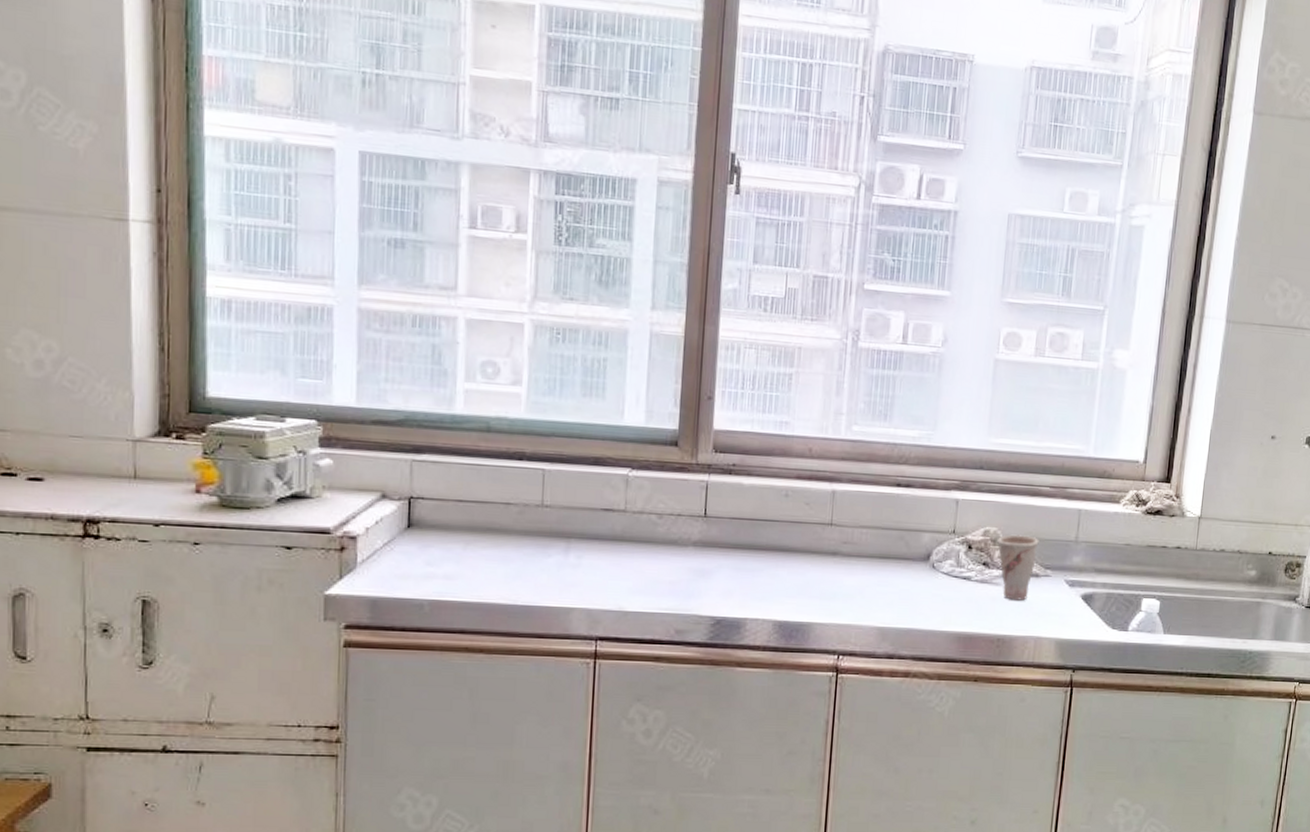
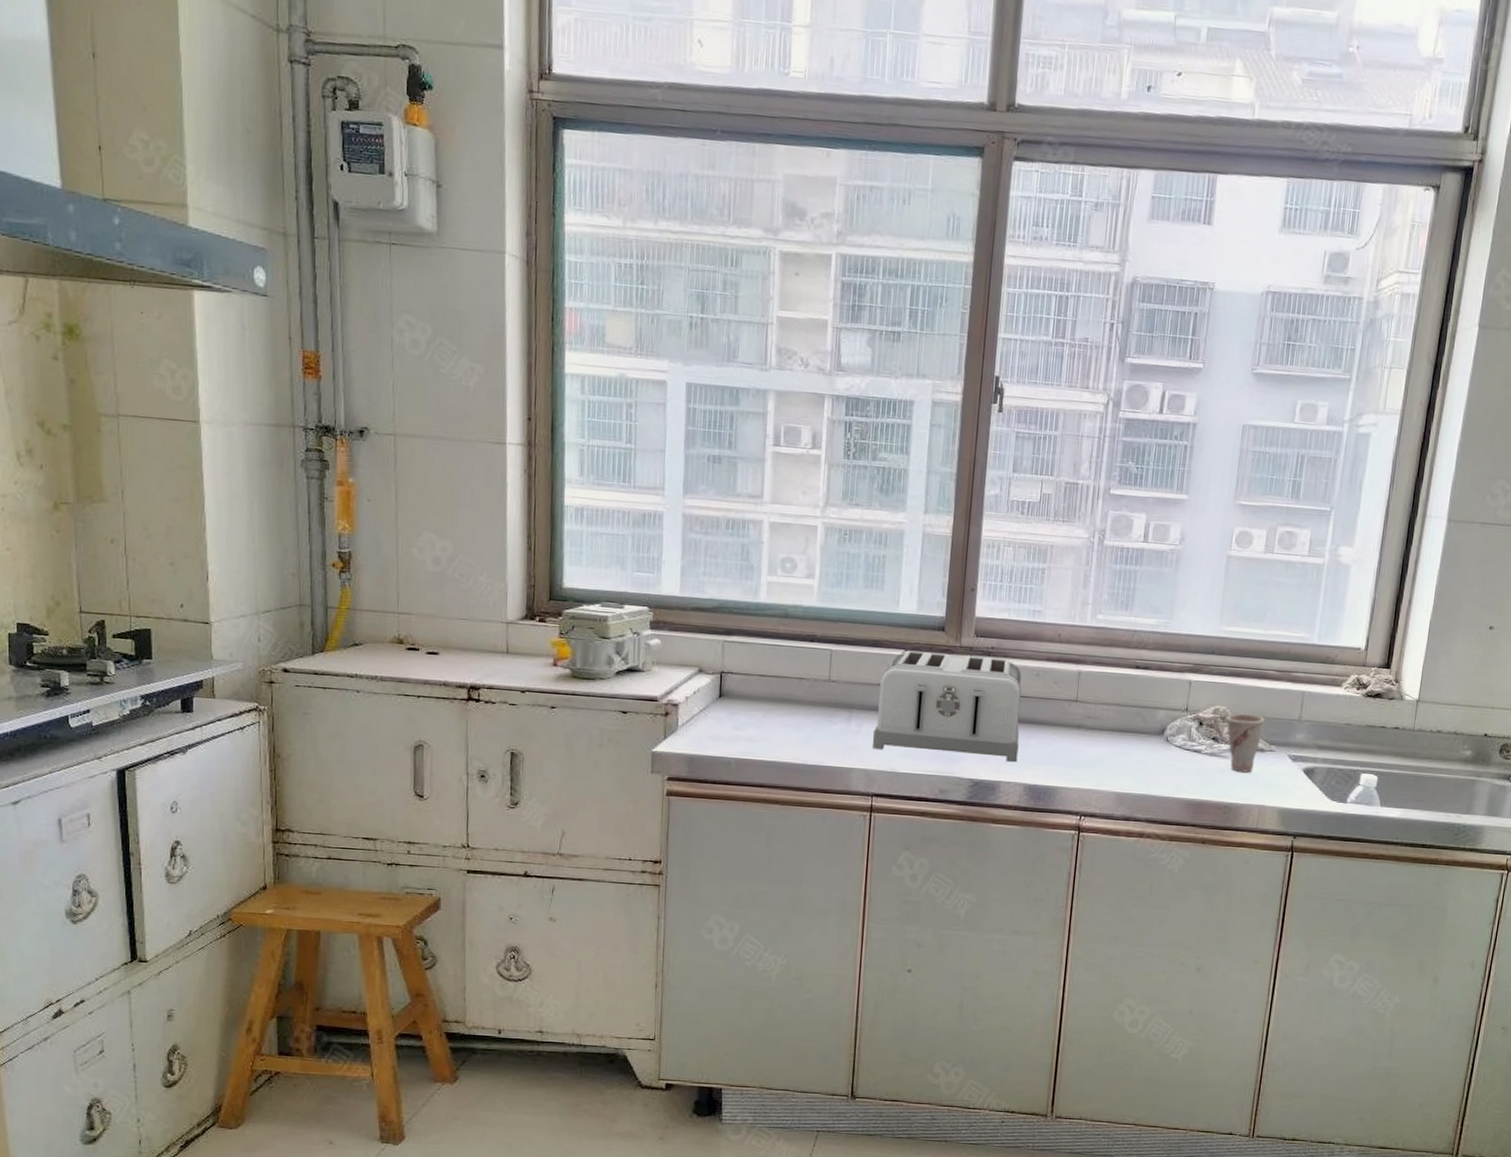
toaster: none [595,468,768,597] -> present [872,650,1022,763]

